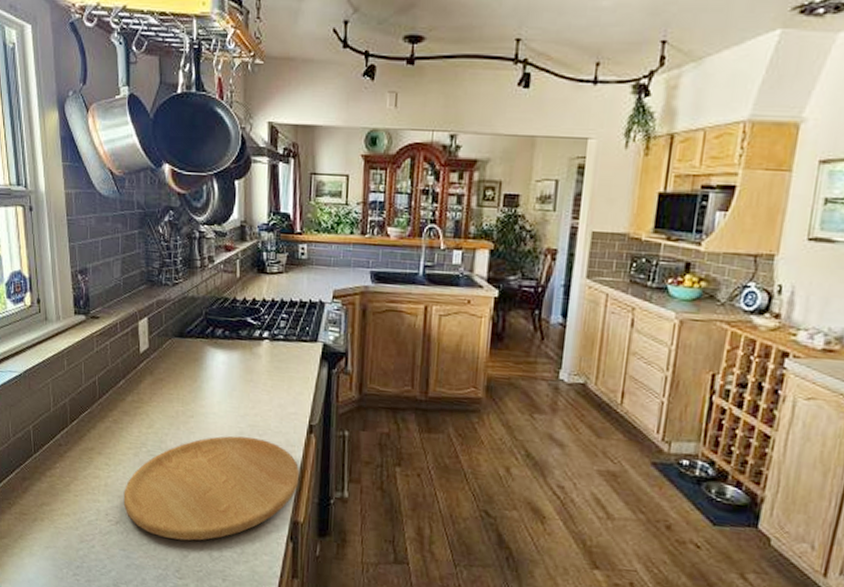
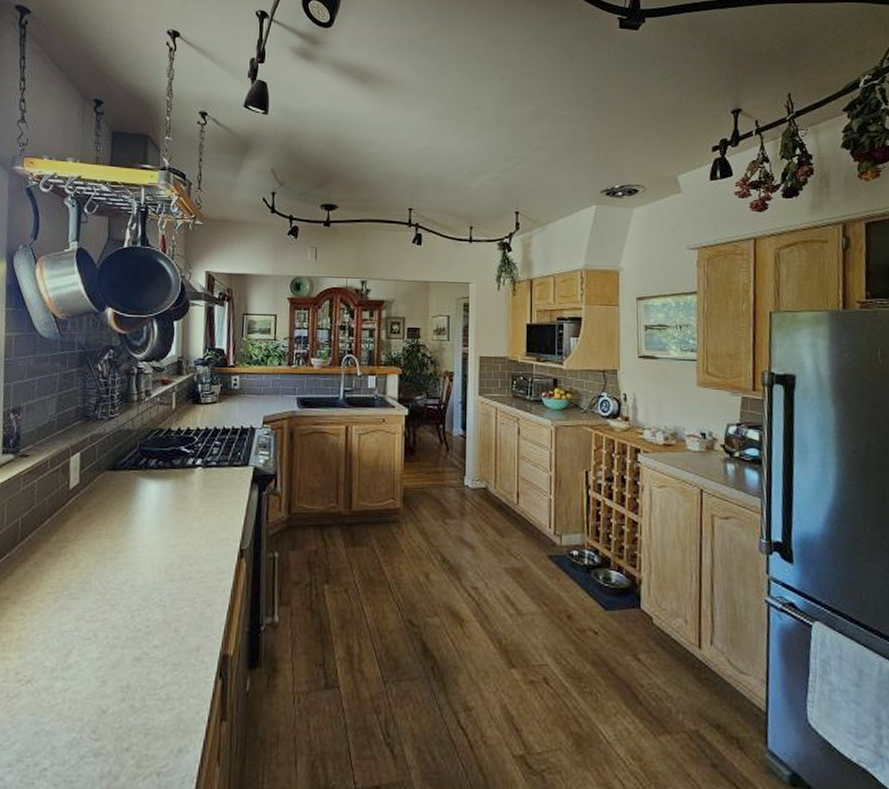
cutting board: present [123,436,300,541] -> none [37,568,230,693]

